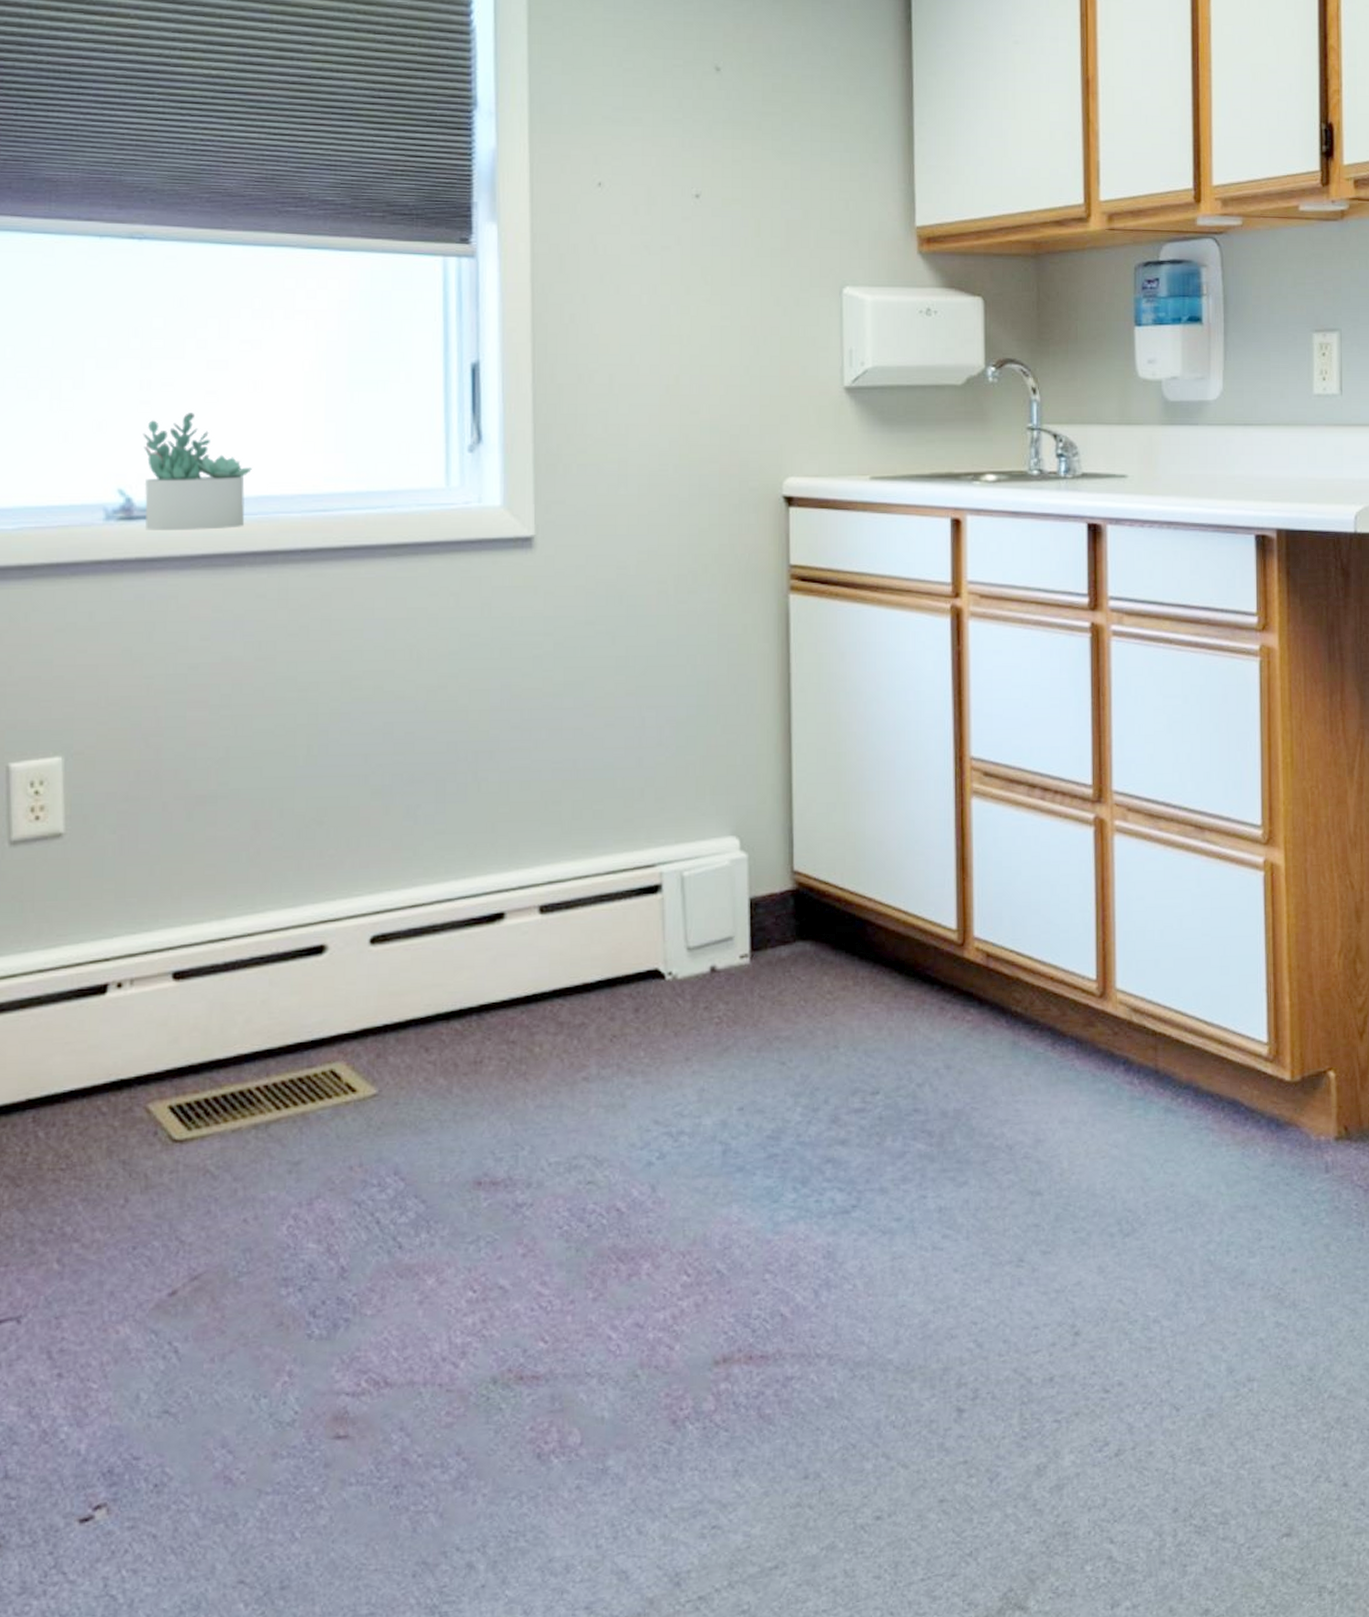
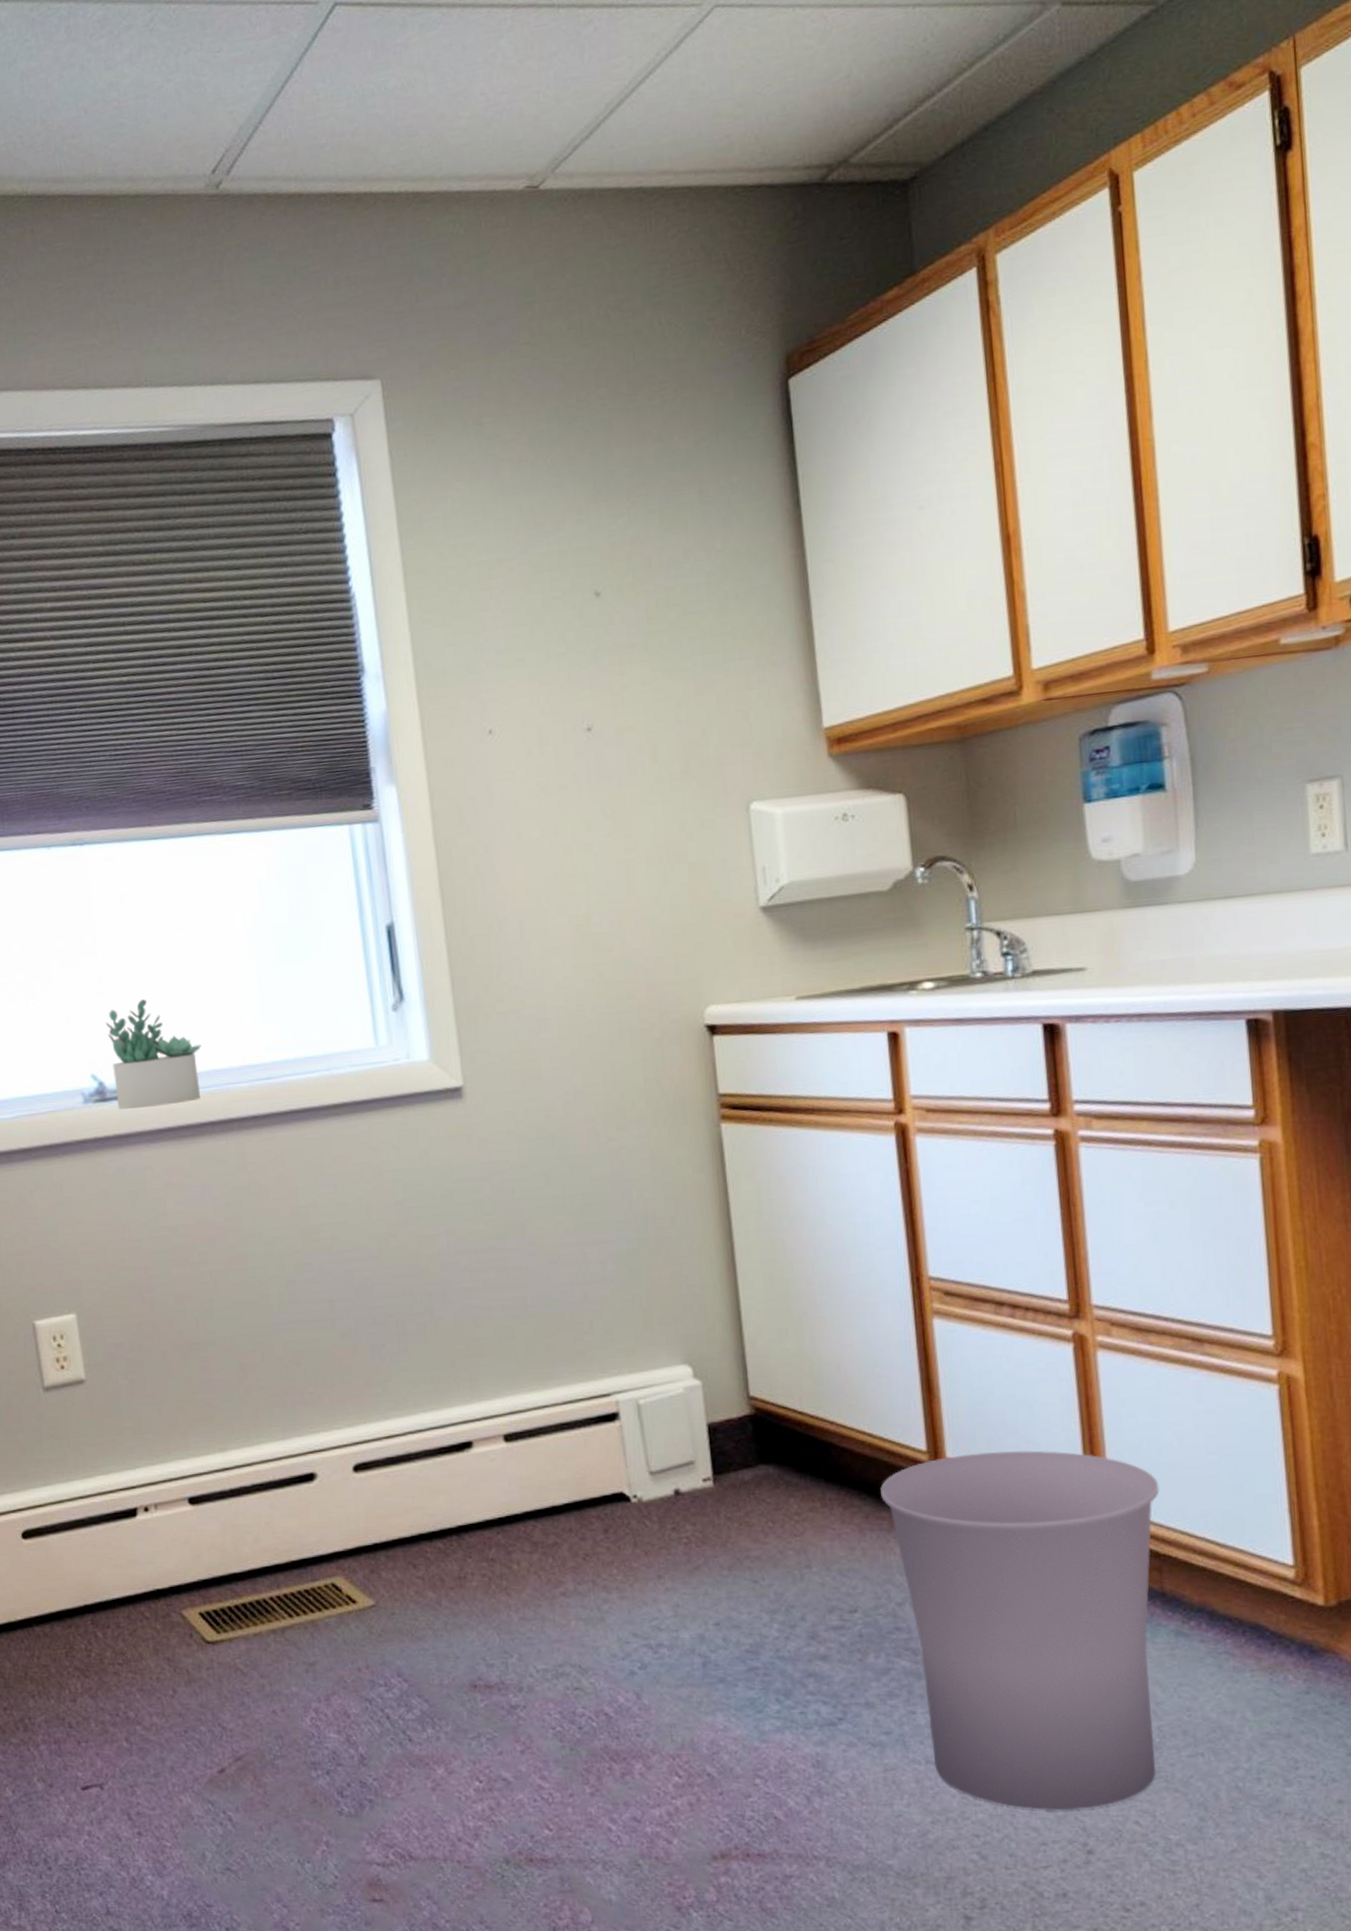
waste bin: none [911,930,1159,1293] -> present [880,1450,1160,1810]

